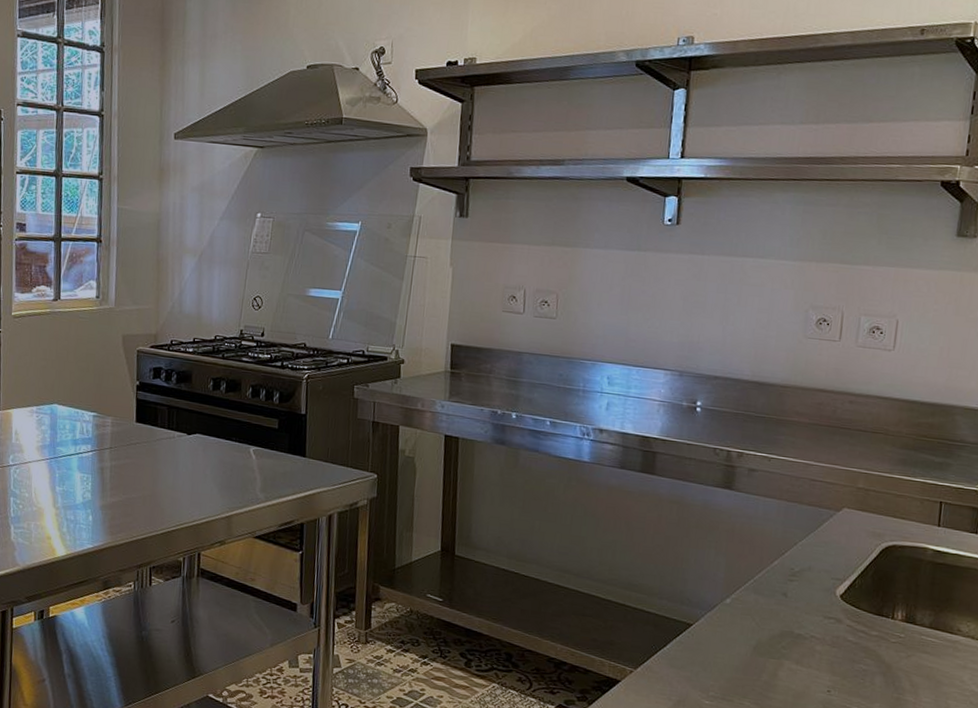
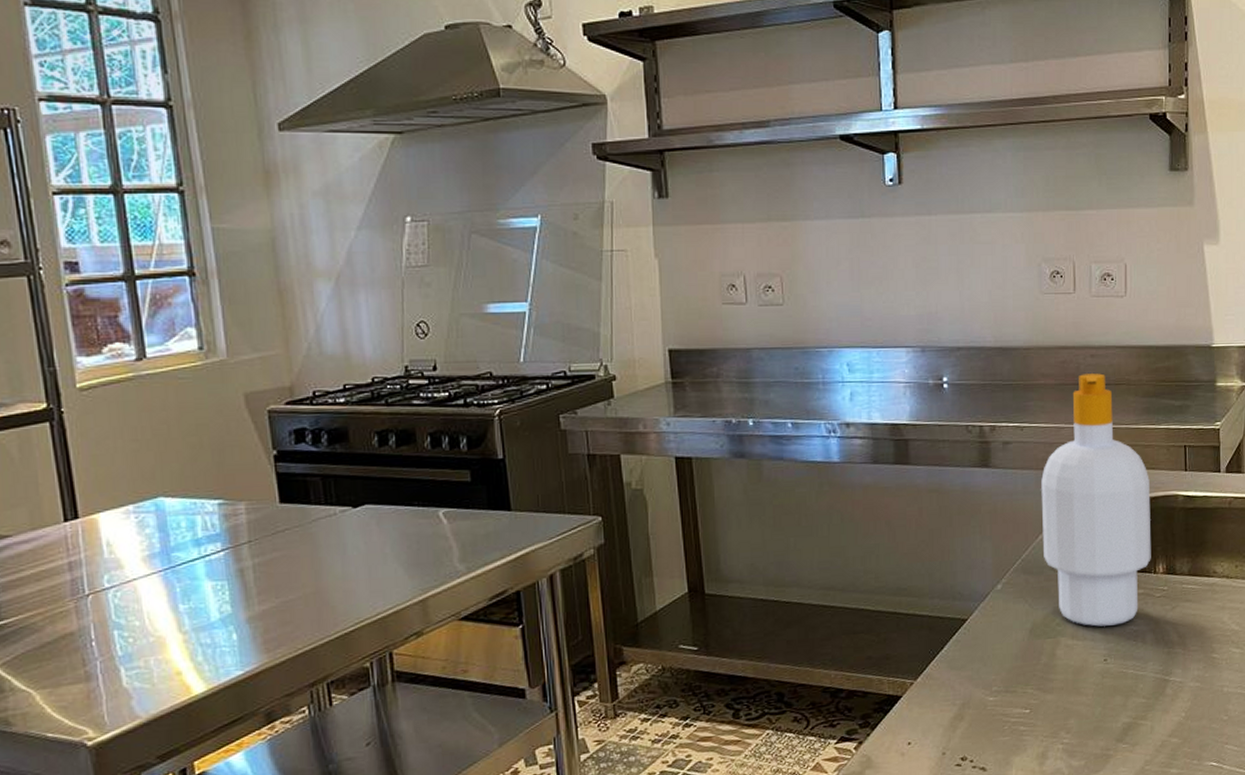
soap bottle: none [776,418,898,661] -> present [1041,373,1151,627]

